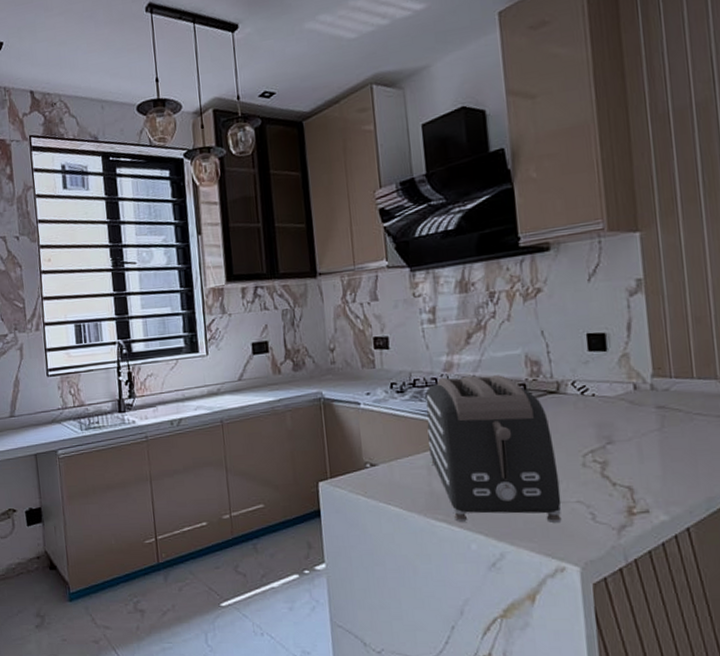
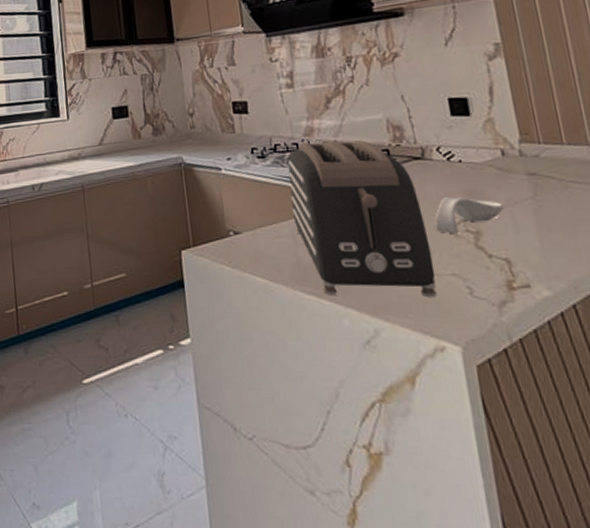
spoon rest: none [564,428,632,465] -> present [434,196,504,235]

